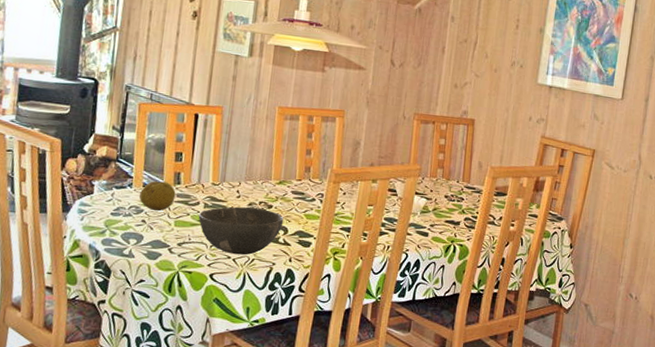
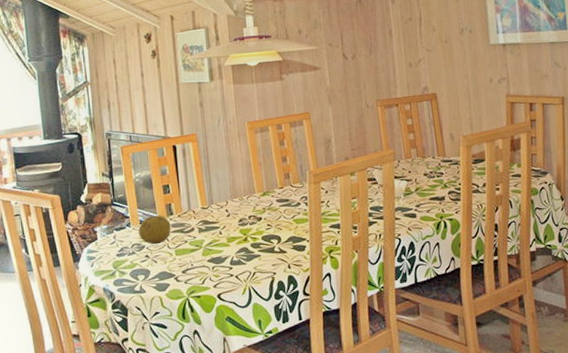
bowl: present [198,206,284,255] -> none [195,222,275,272]

